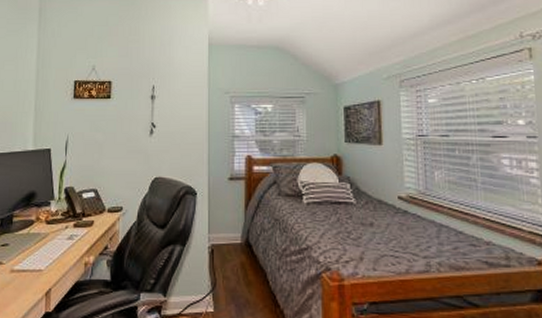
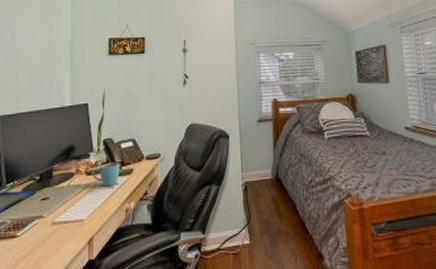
mug: none [52,212,81,237] -> present [92,161,120,187]

